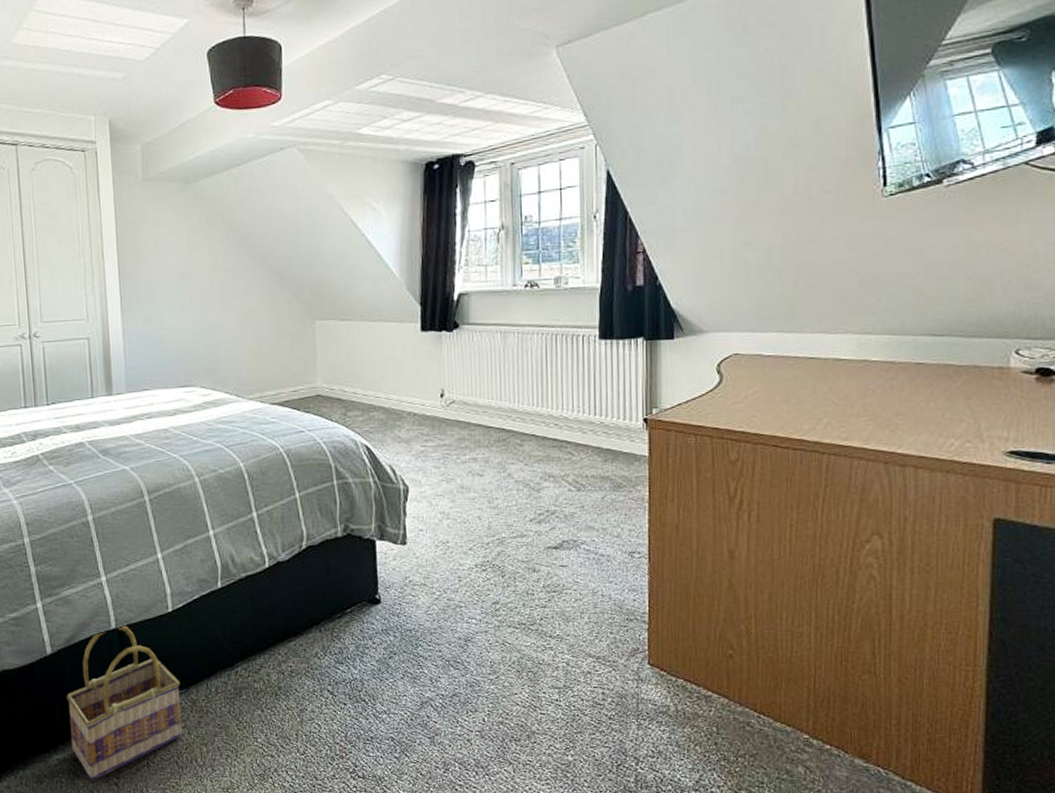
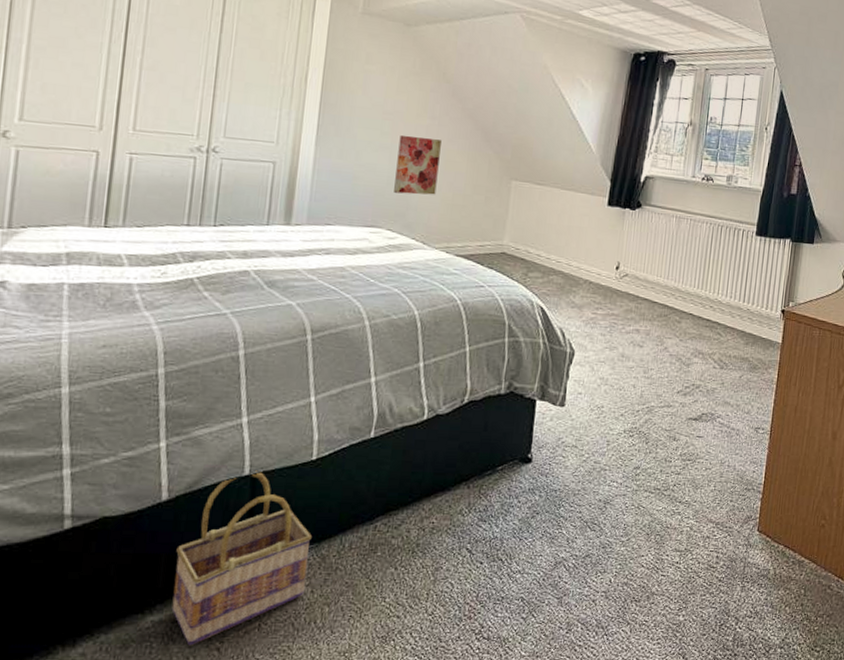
wall art: none [198,291,241,350] -> present [394,134,441,195]

